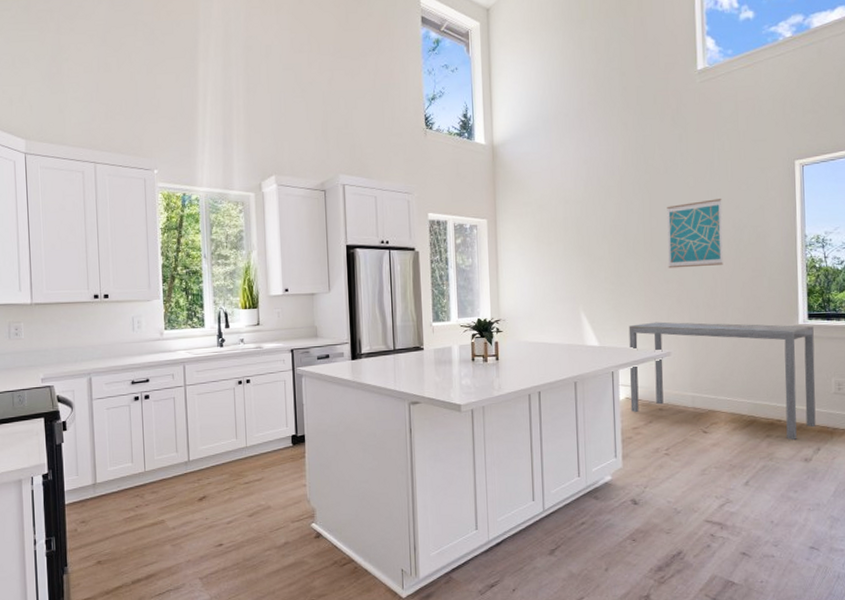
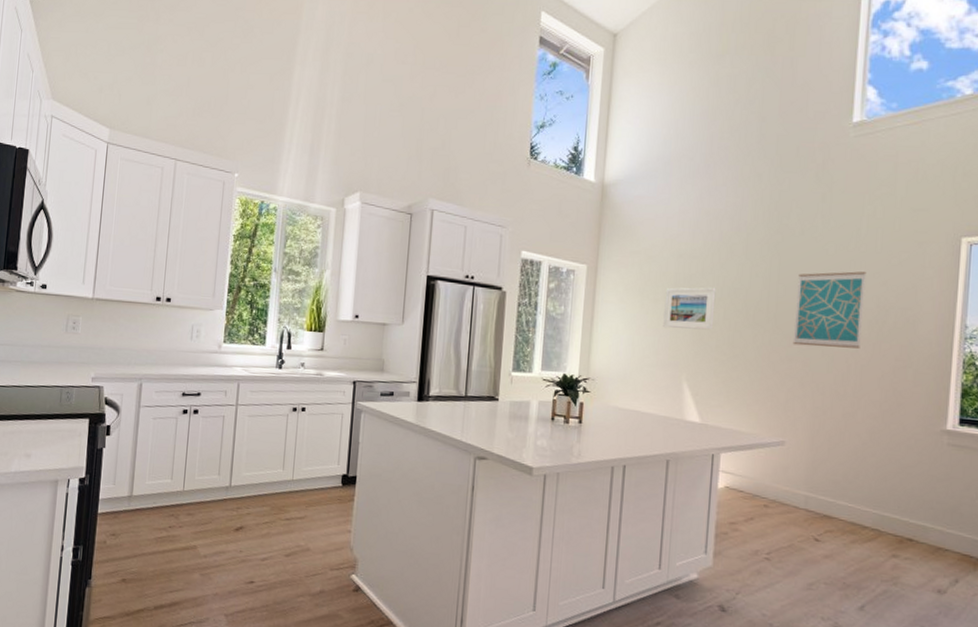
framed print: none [557,226,601,267] -> present [663,287,716,330]
console table: present [628,321,816,441] -> none [729,403,965,567]

